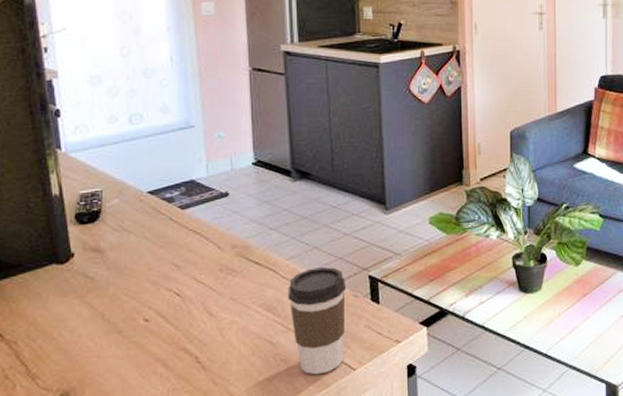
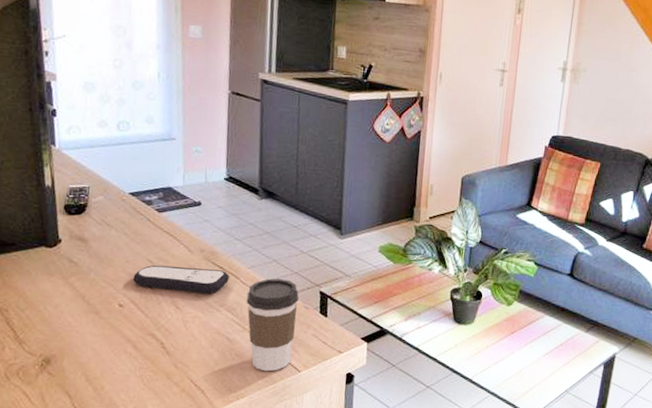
remote control: none [158,266,266,296] -> present [133,264,229,295]

